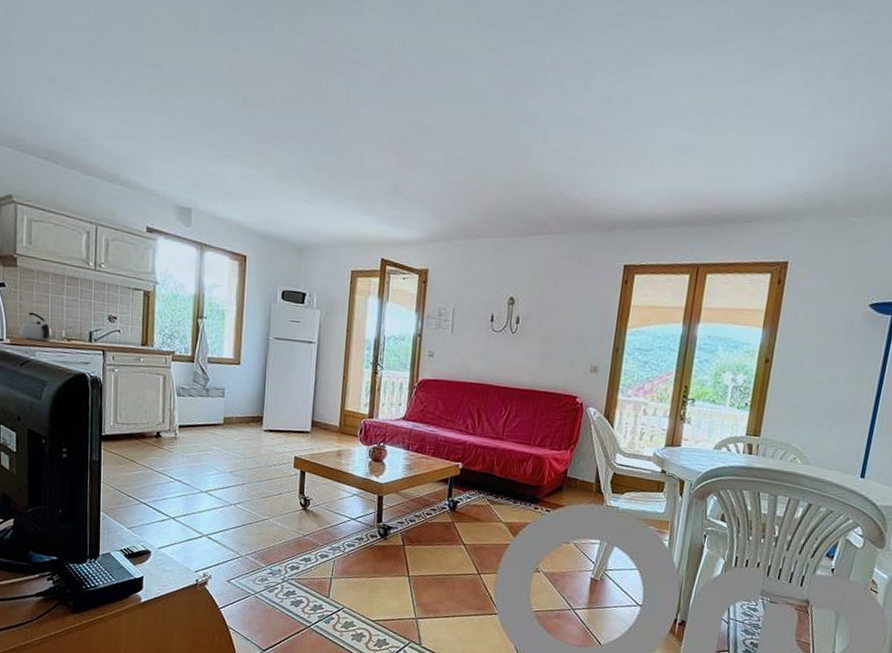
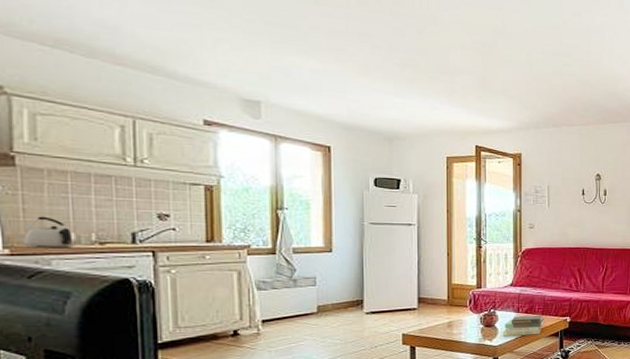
books: none [390,454,435,478] -> present [503,315,545,336]

